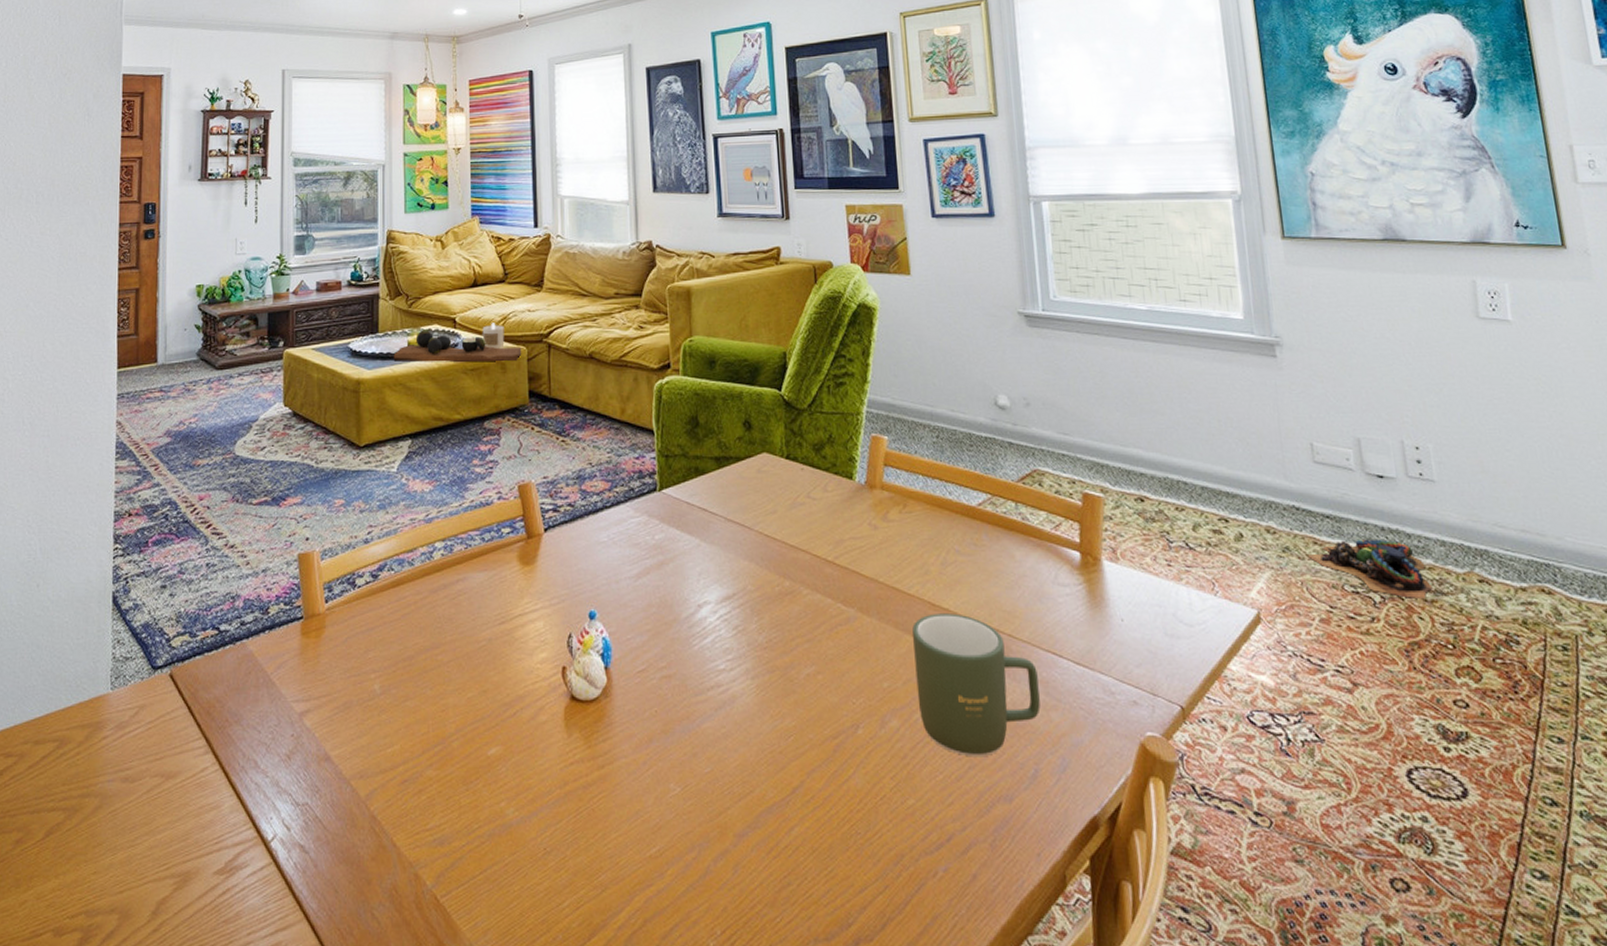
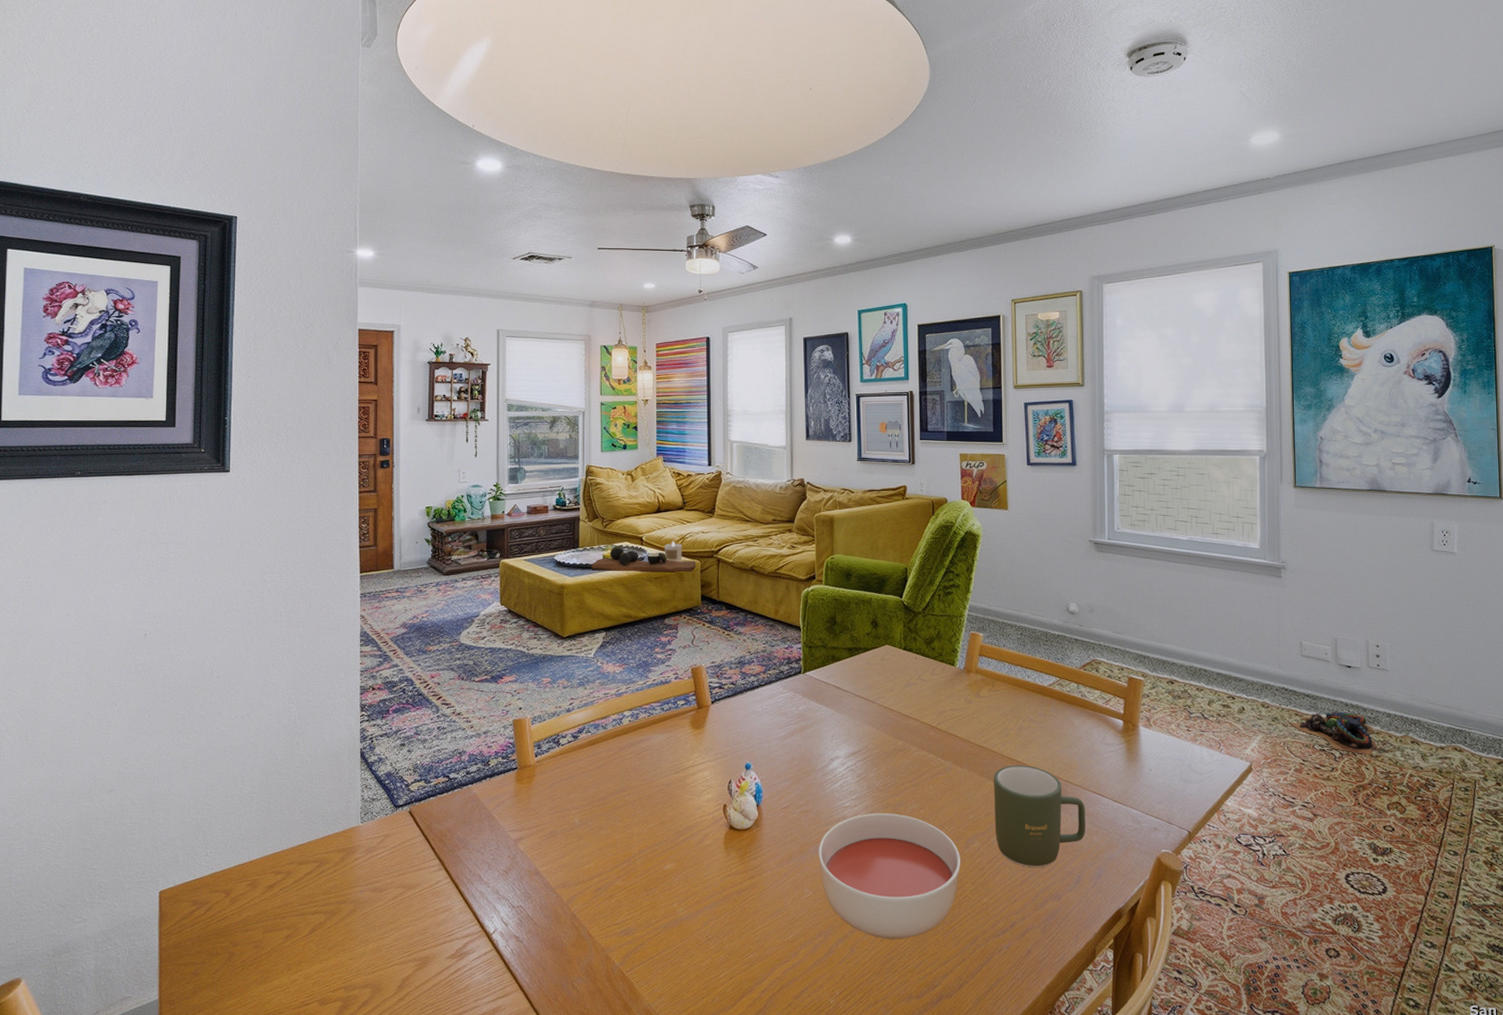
bowl: none [686,679,876,856] -> present [818,813,961,939]

